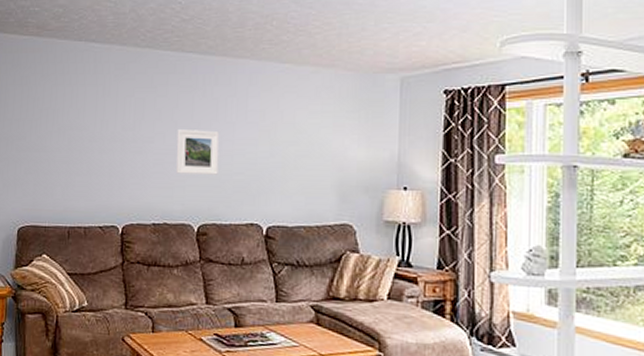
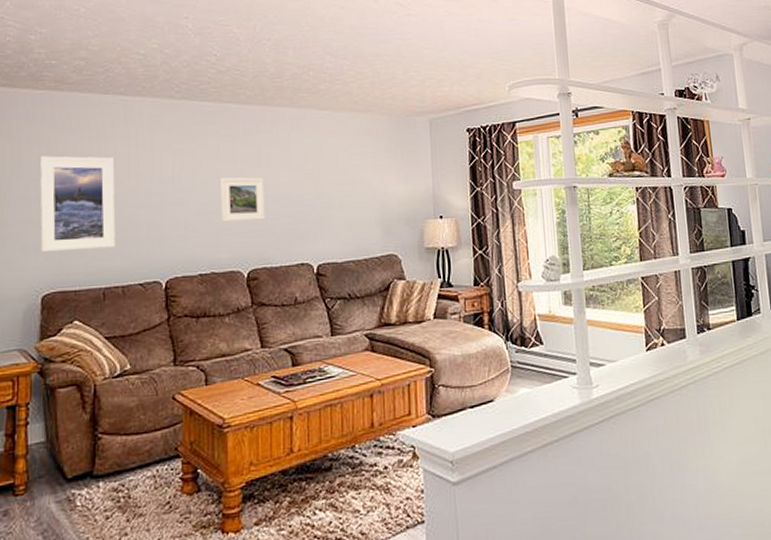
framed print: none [19,98,84,189] -> present [39,156,116,253]

